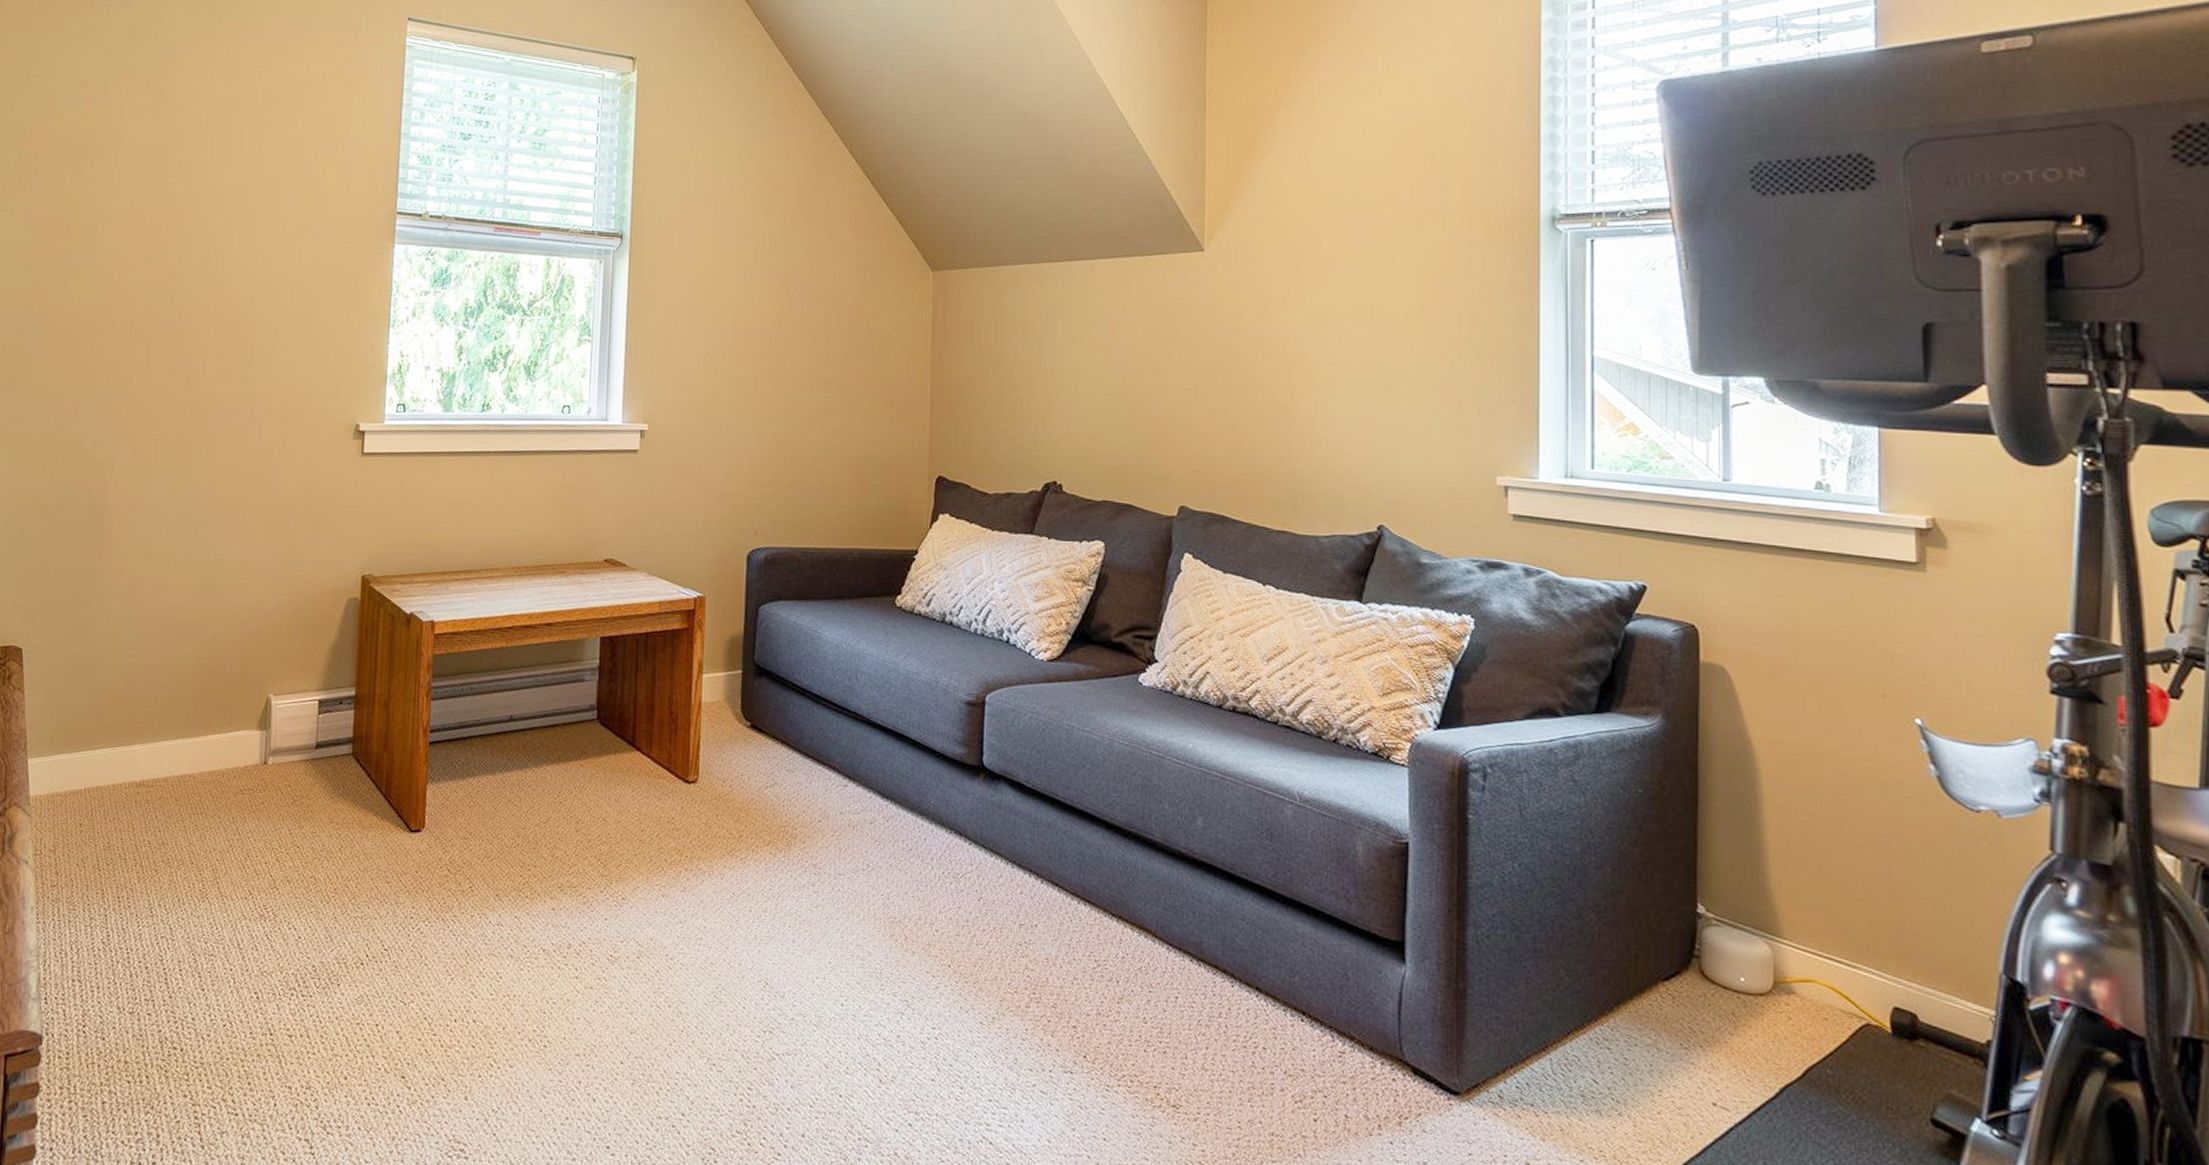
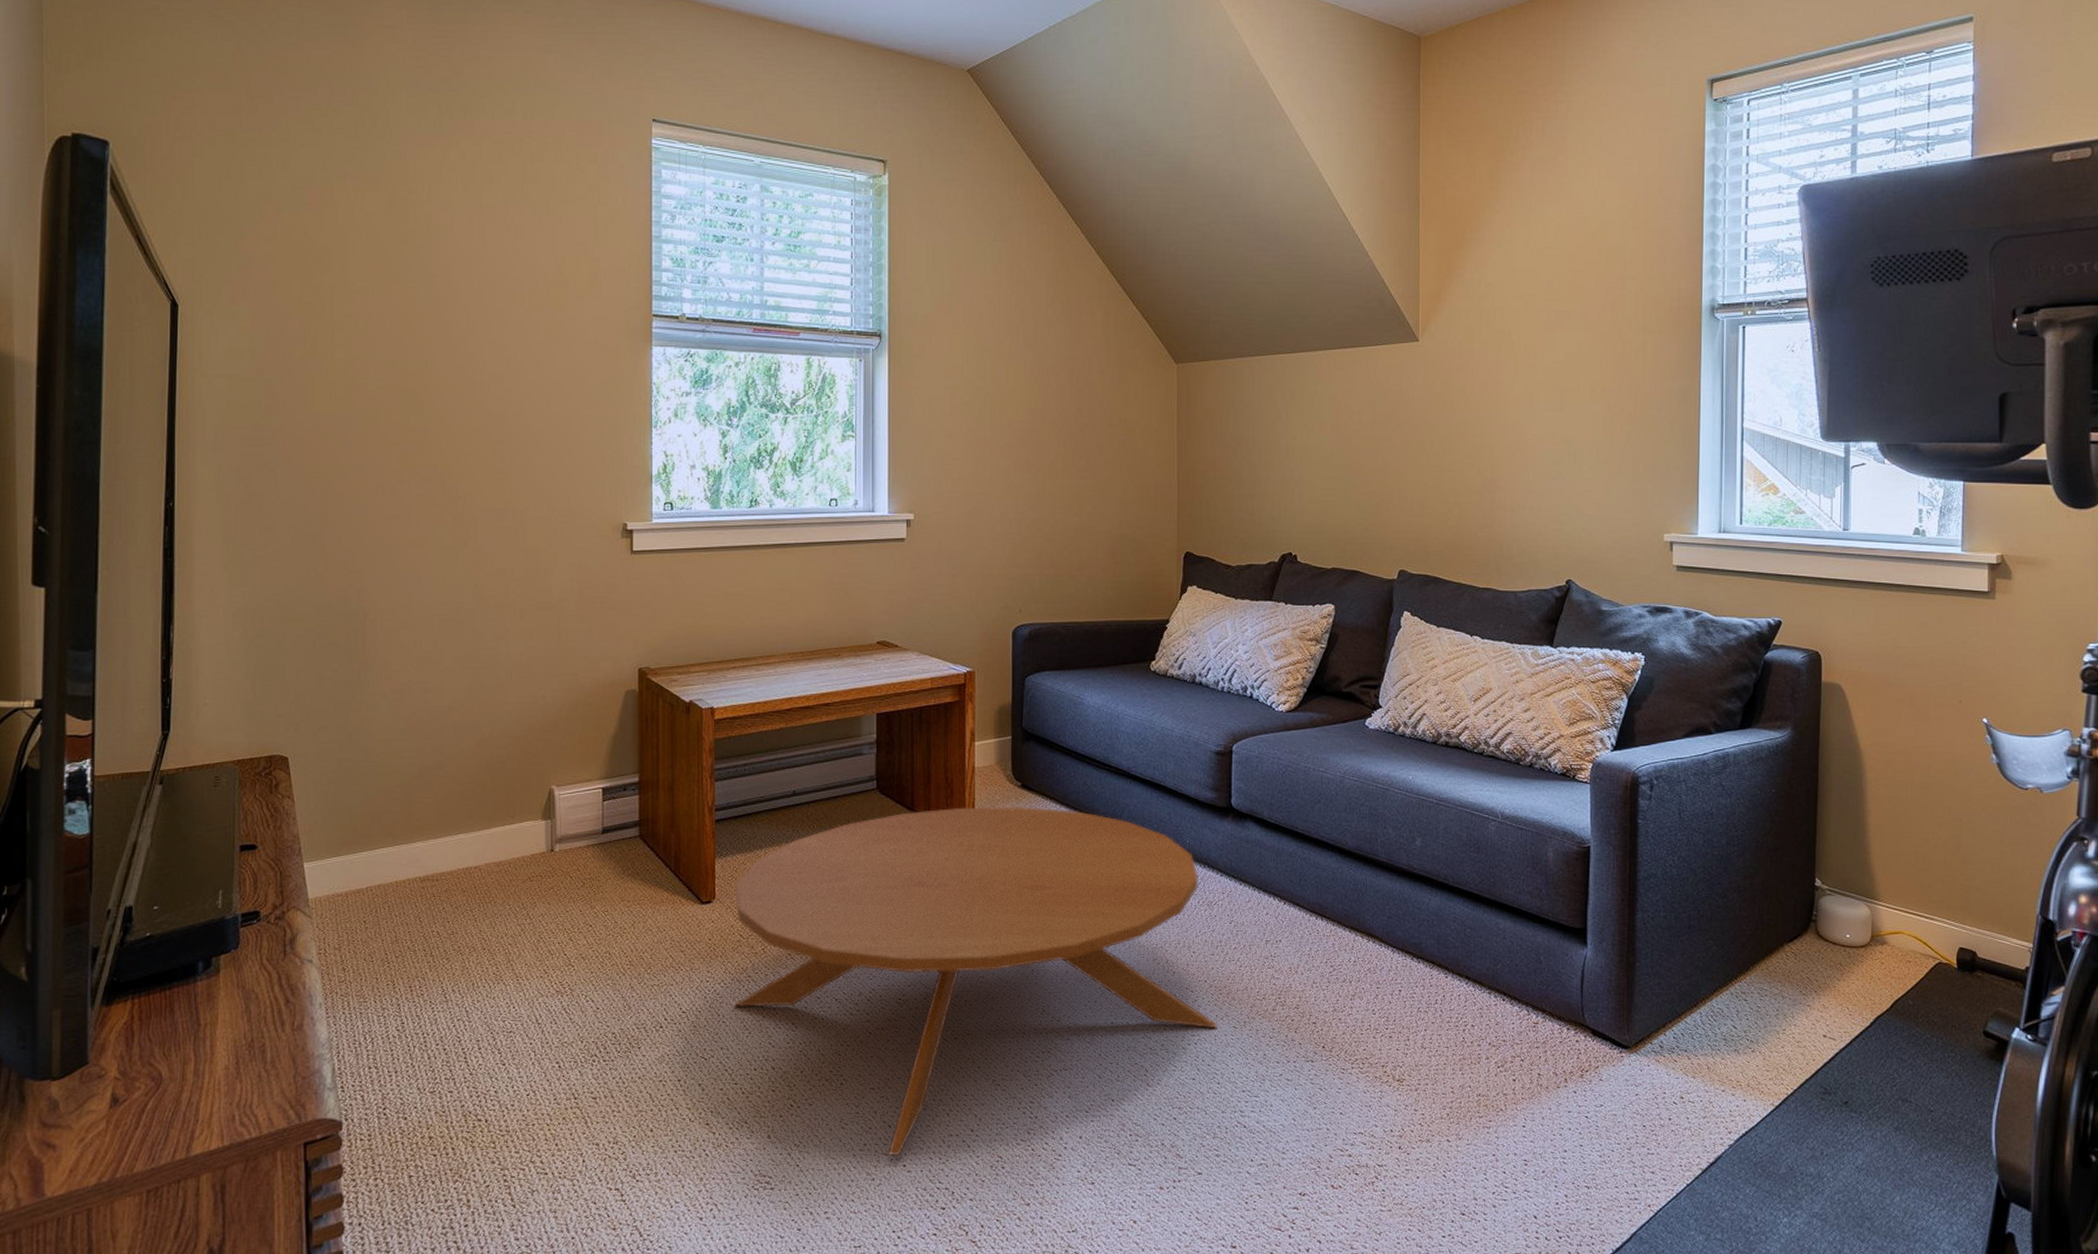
coffee table: none [437,745,962,1135] -> present [734,806,1217,1156]

